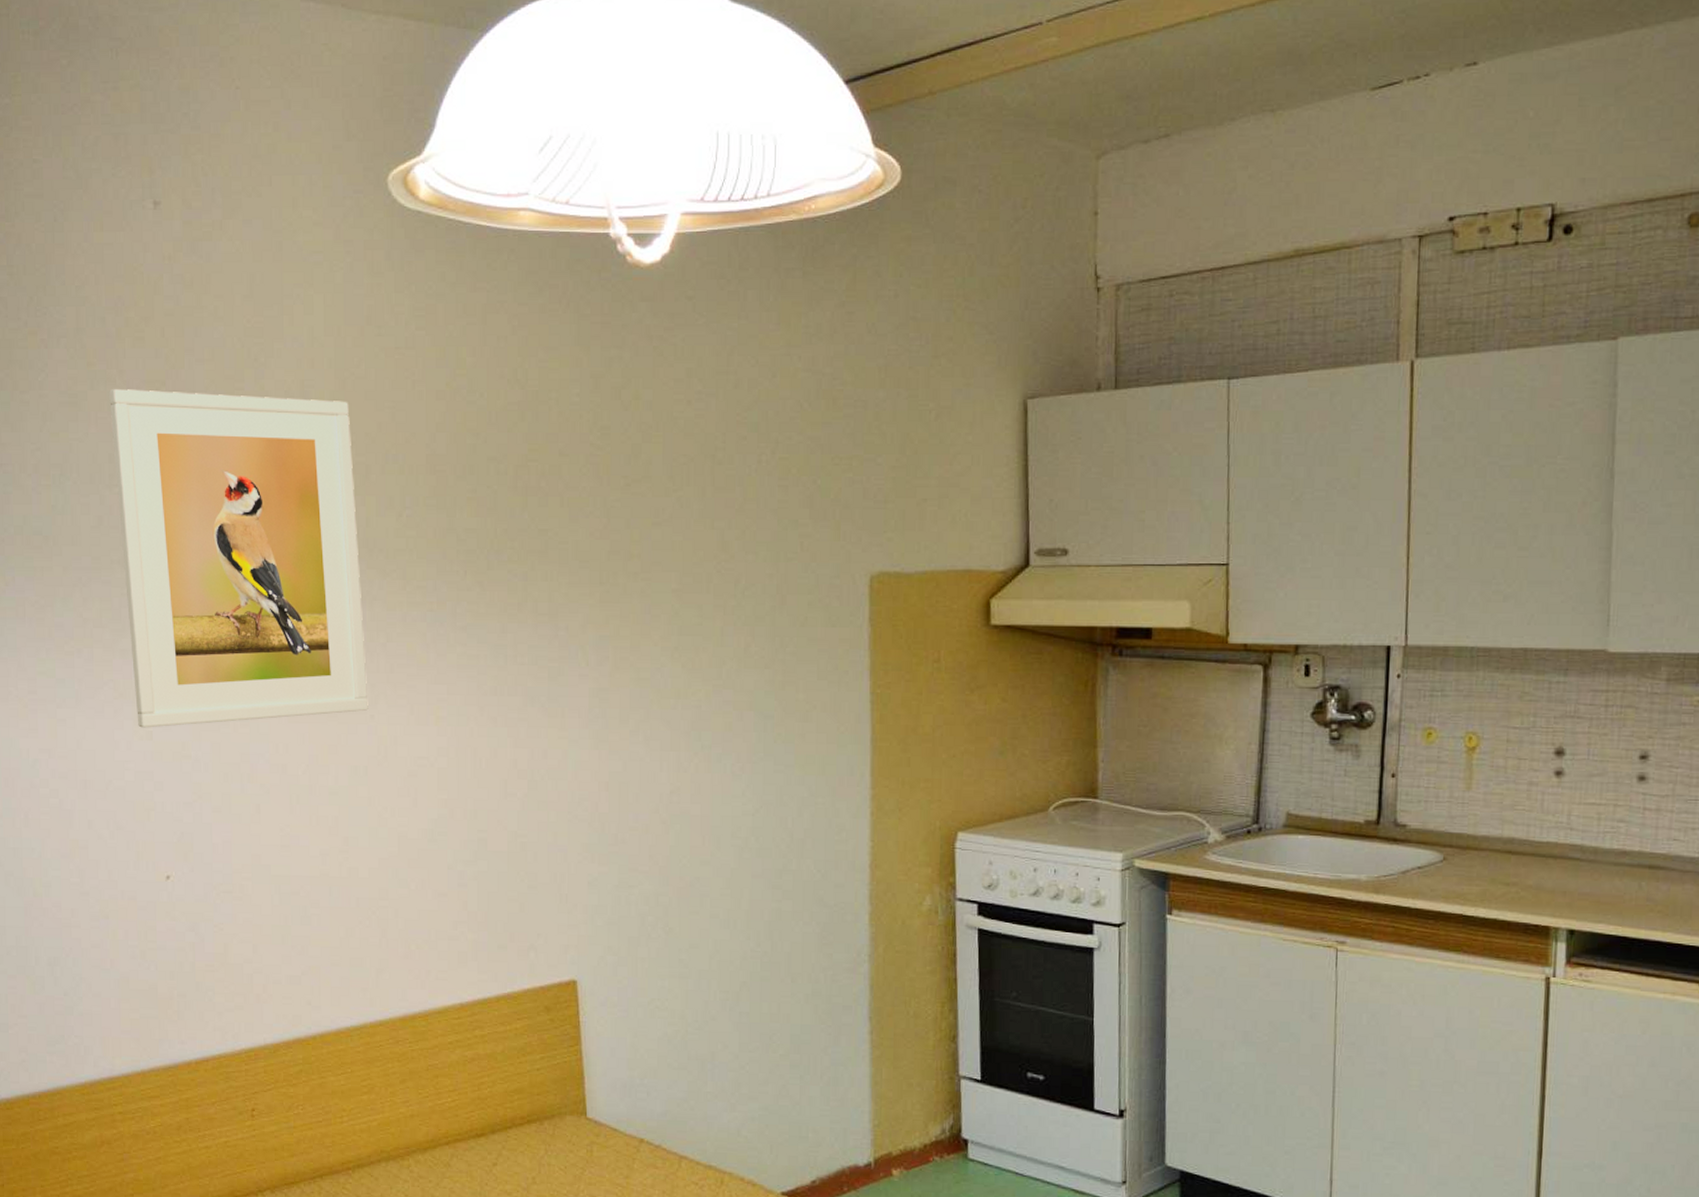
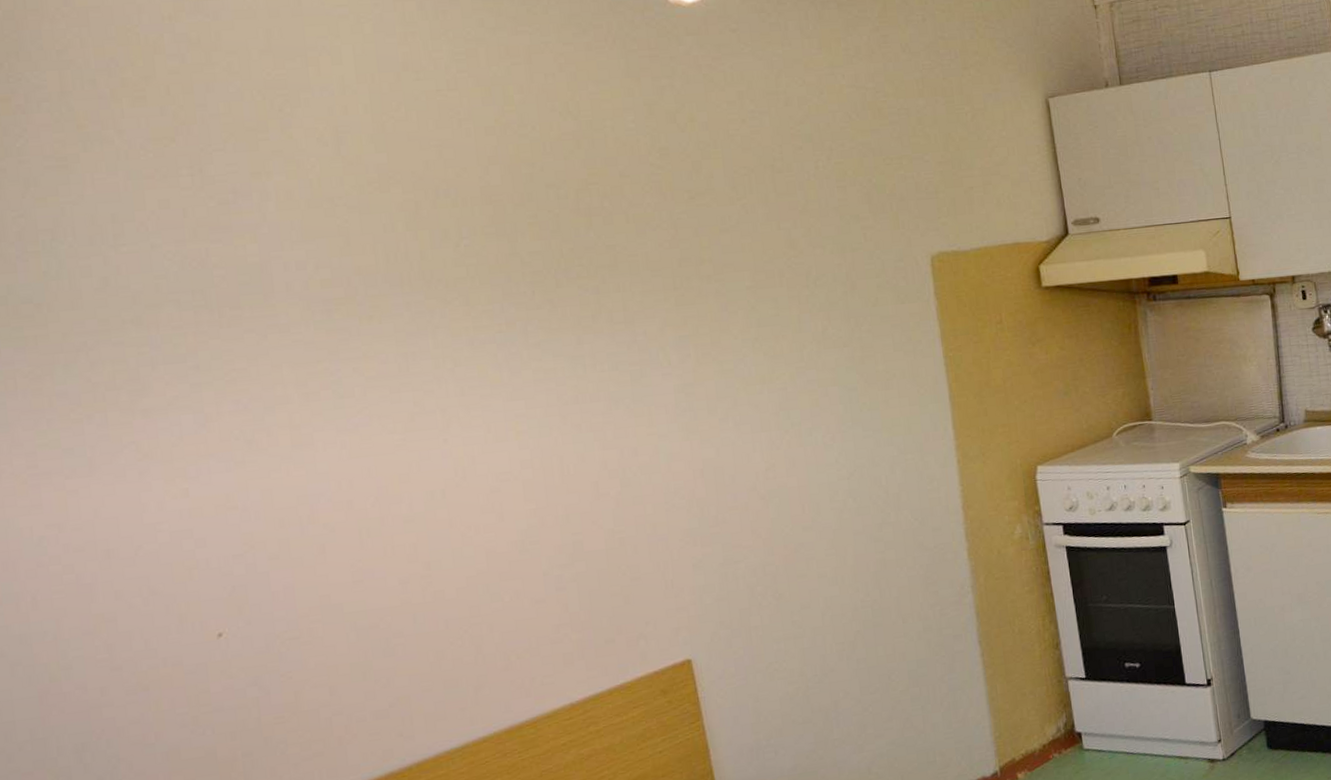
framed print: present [109,388,368,728] -> none [107,143,440,486]

